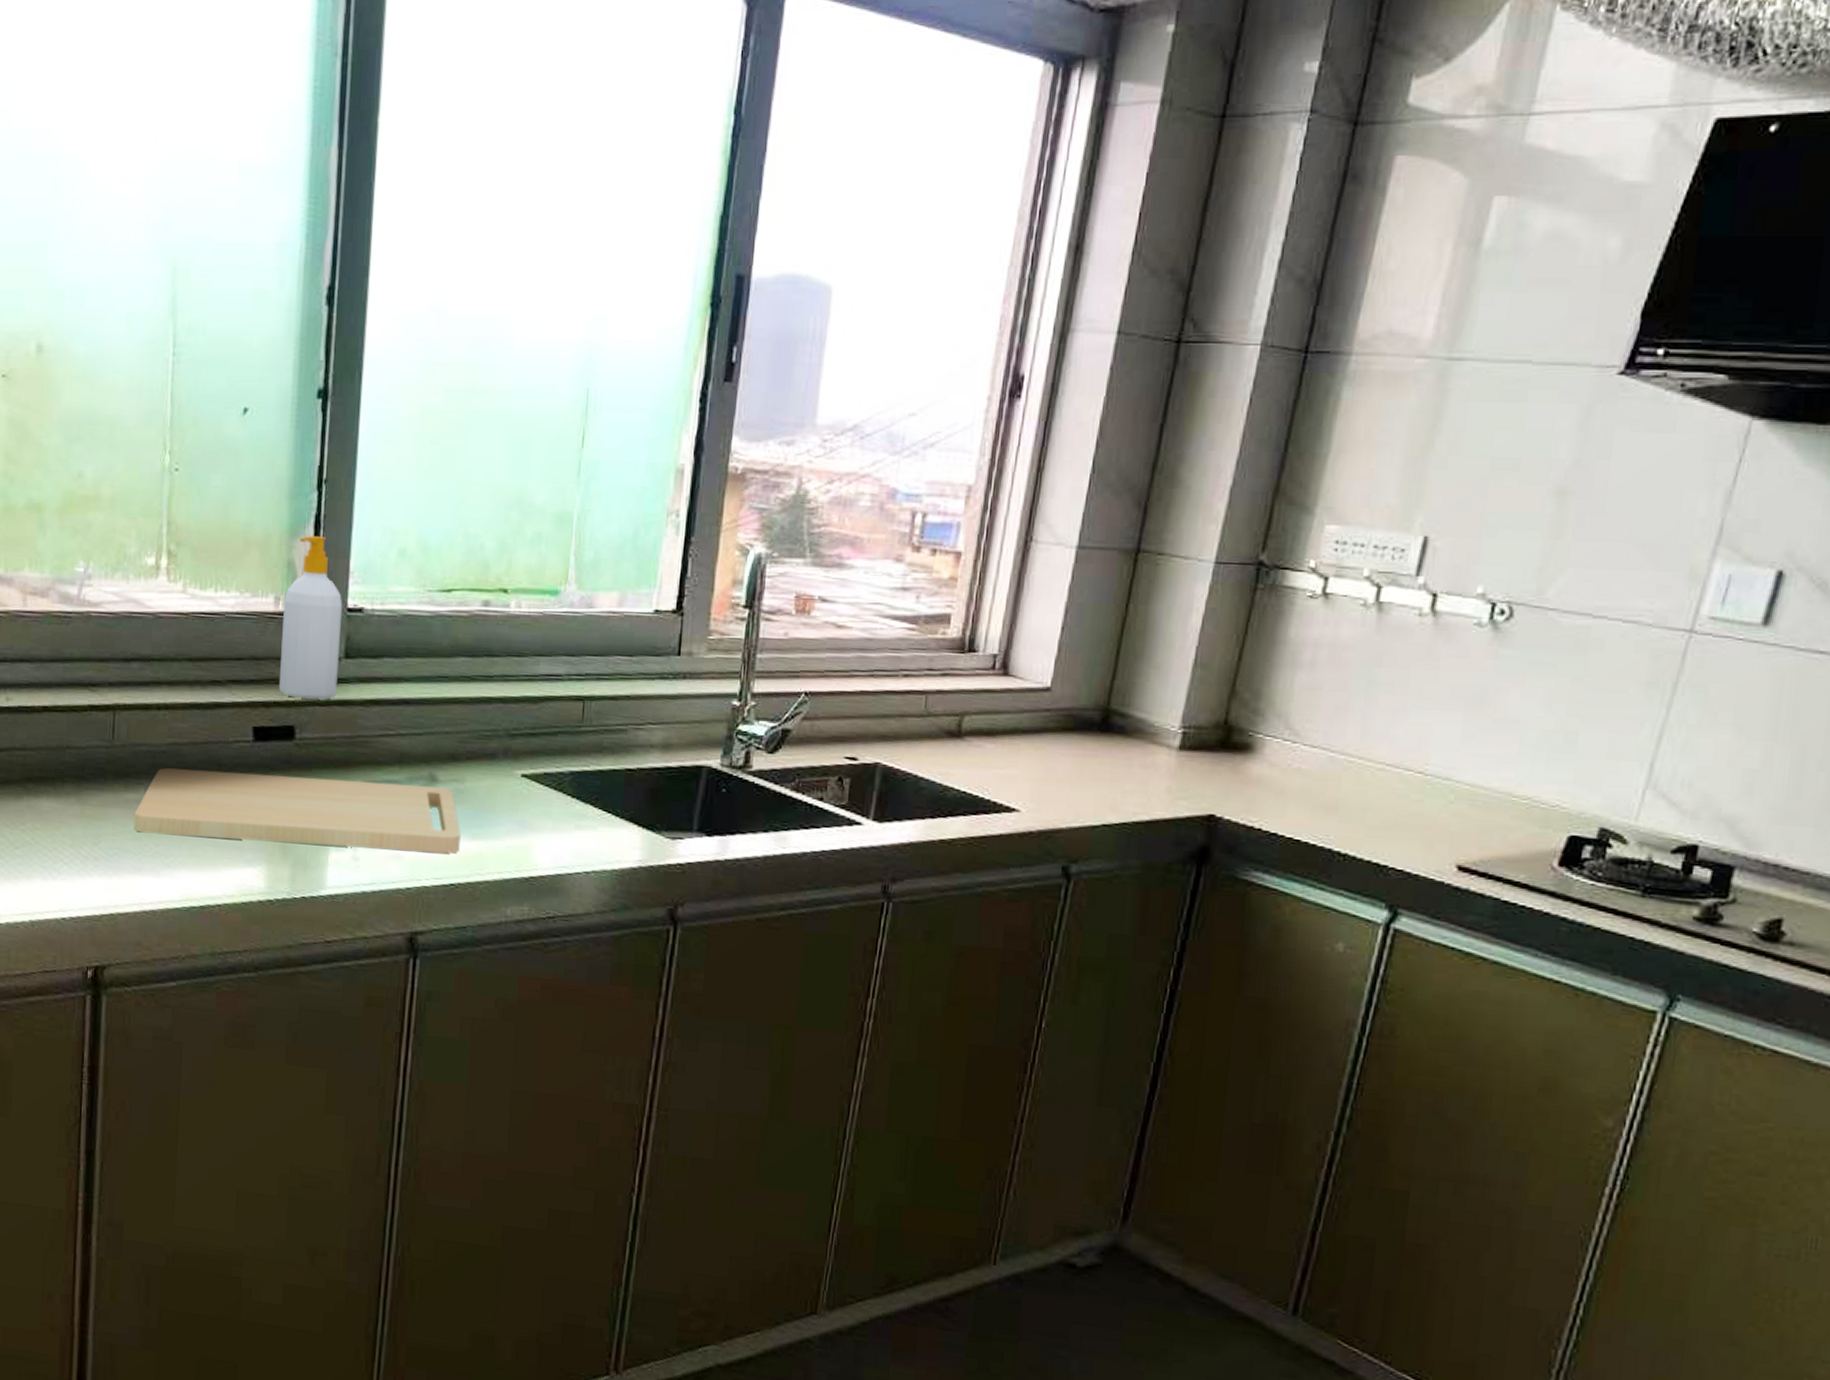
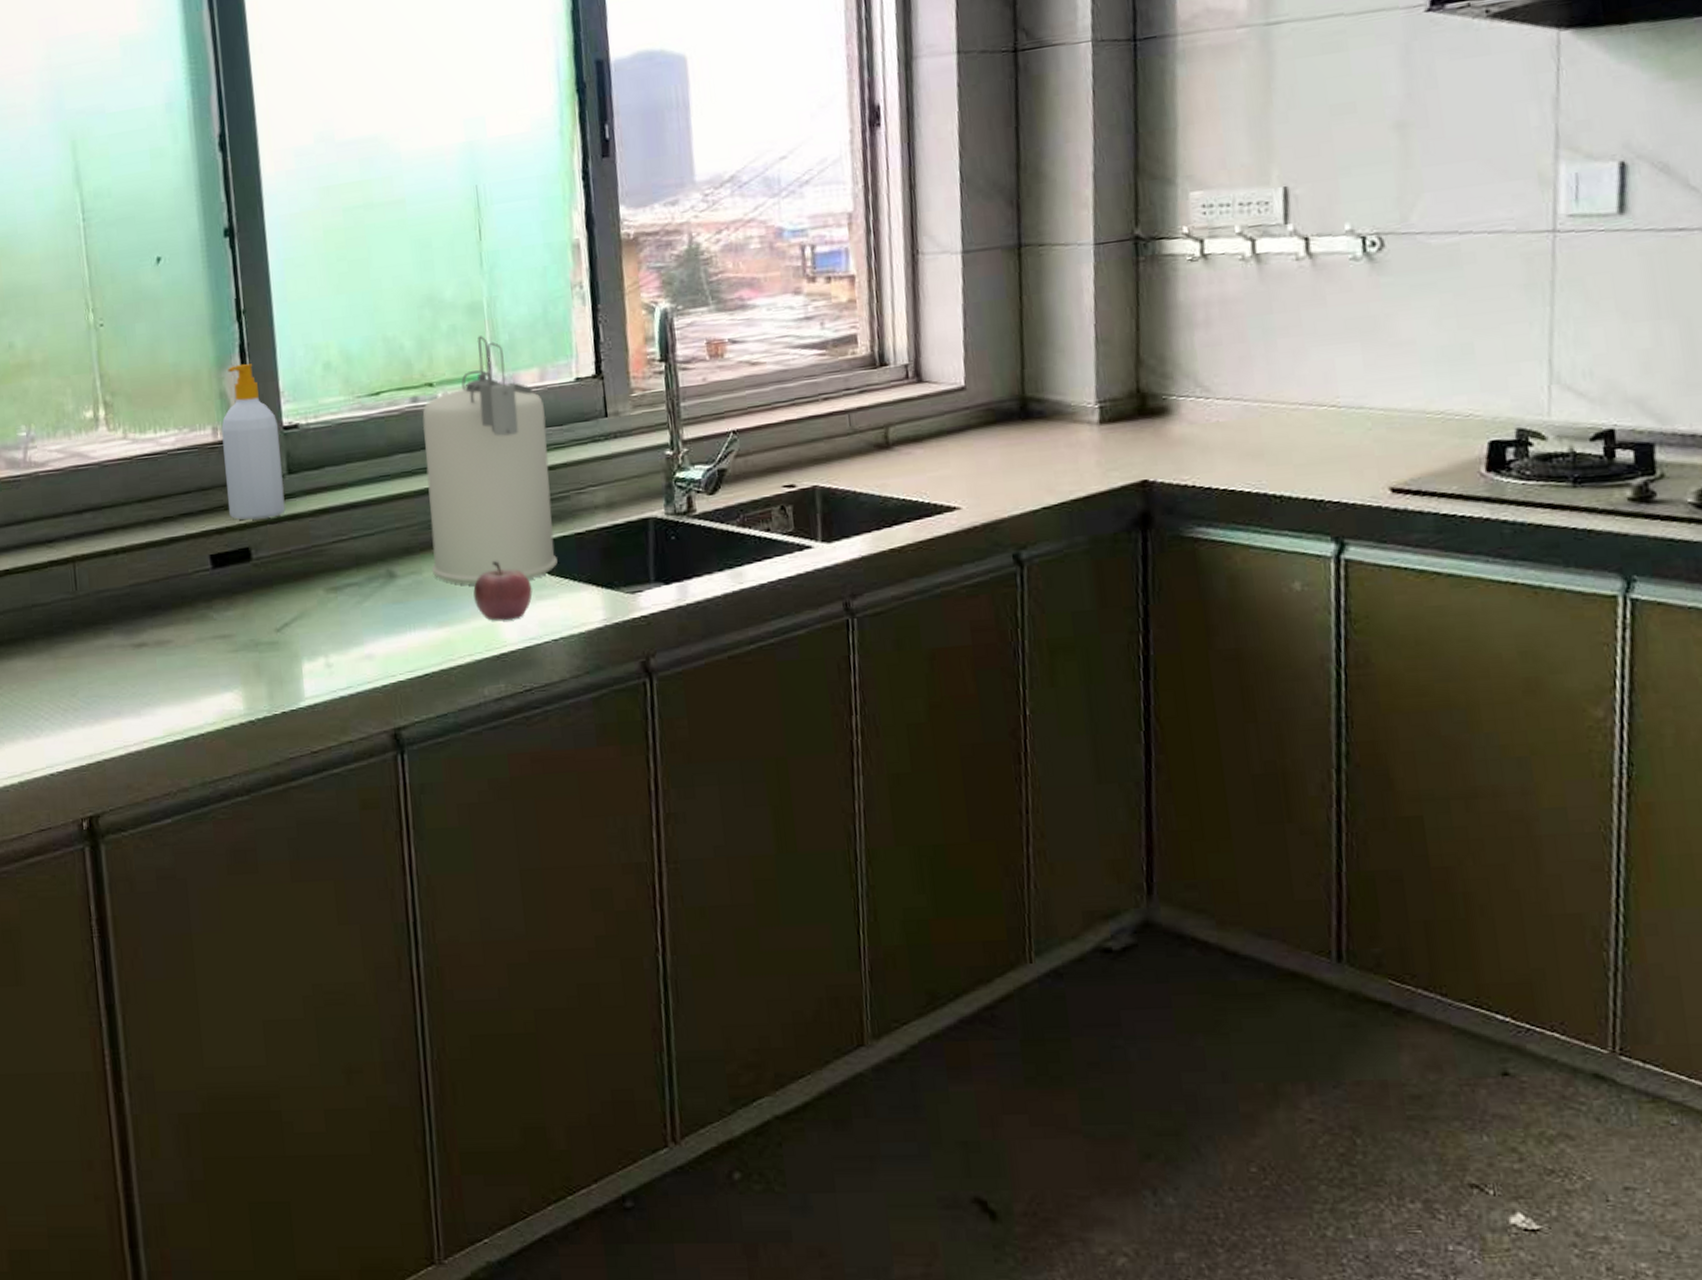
cutting board: present [134,767,461,854] -> none [107,581,429,677]
canister: none [474,549,618,808] -> present [422,336,558,585]
fruit: none [512,783,573,844] -> present [473,561,533,621]

